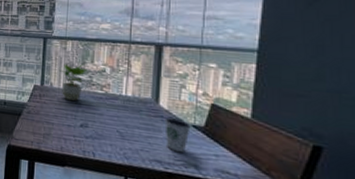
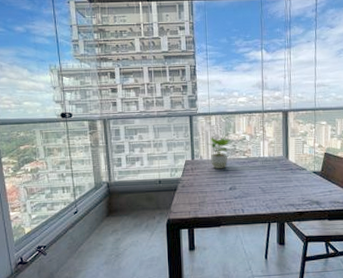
dixie cup: present [165,117,191,153] -> none [294,169,312,195]

